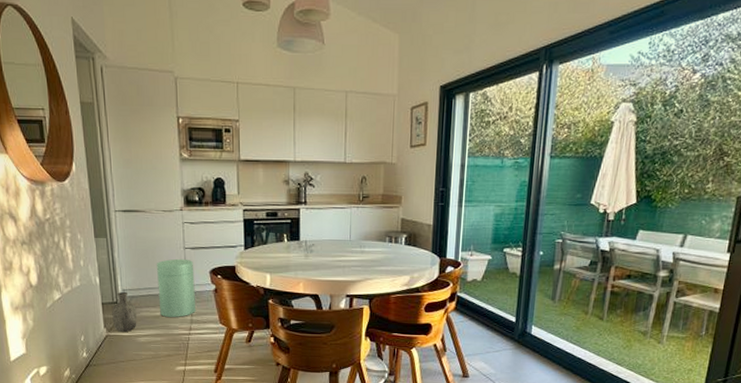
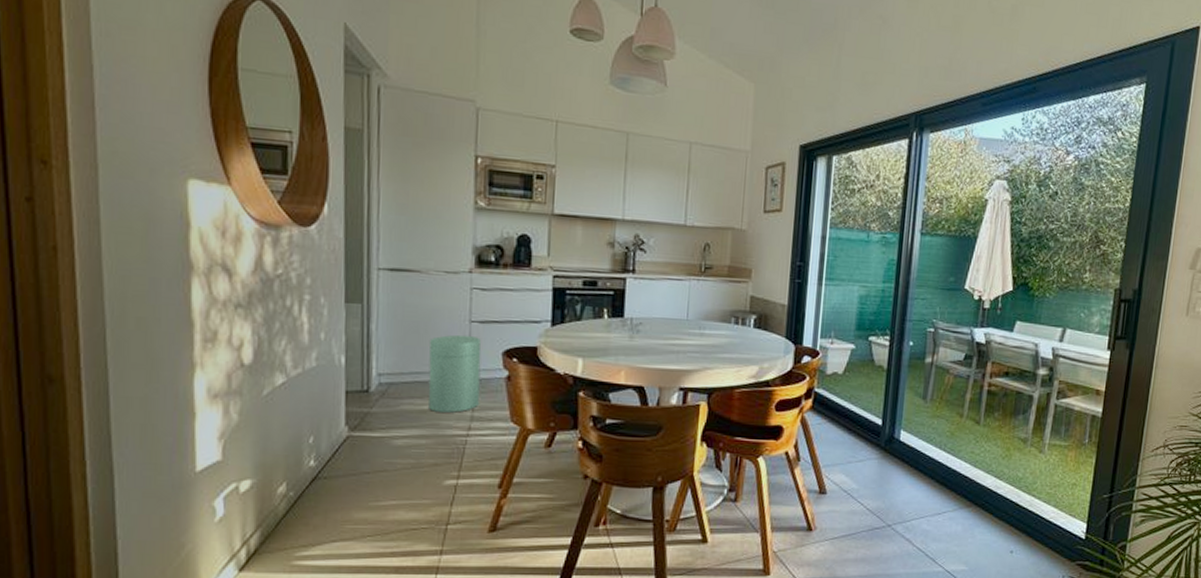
vase: present [112,291,137,333] -> none [358,376,395,433]

